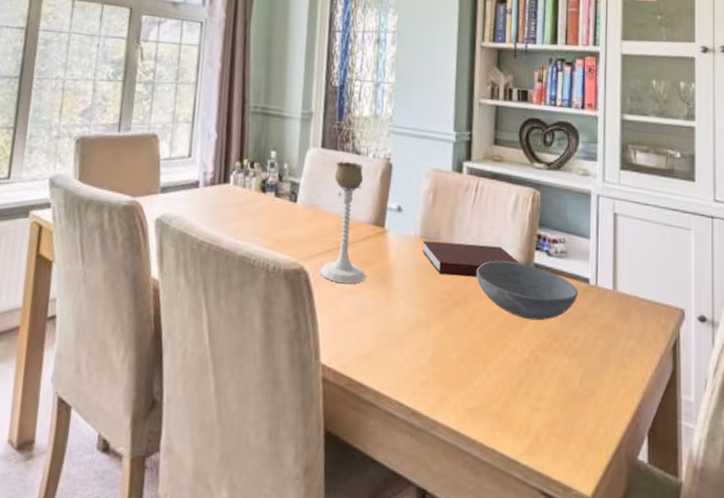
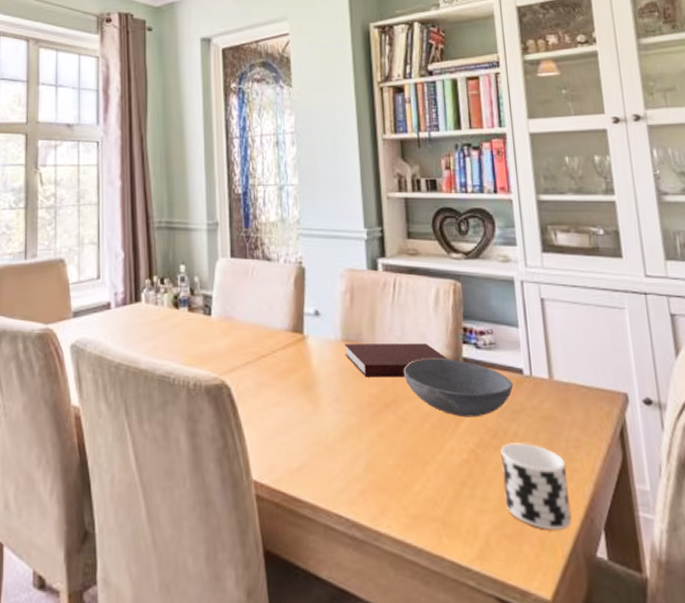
candle holder: present [320,161,366,285] -> none [242,269,290,396]
cup: none [558,347,619,432] -> present [501,443,572,529]

